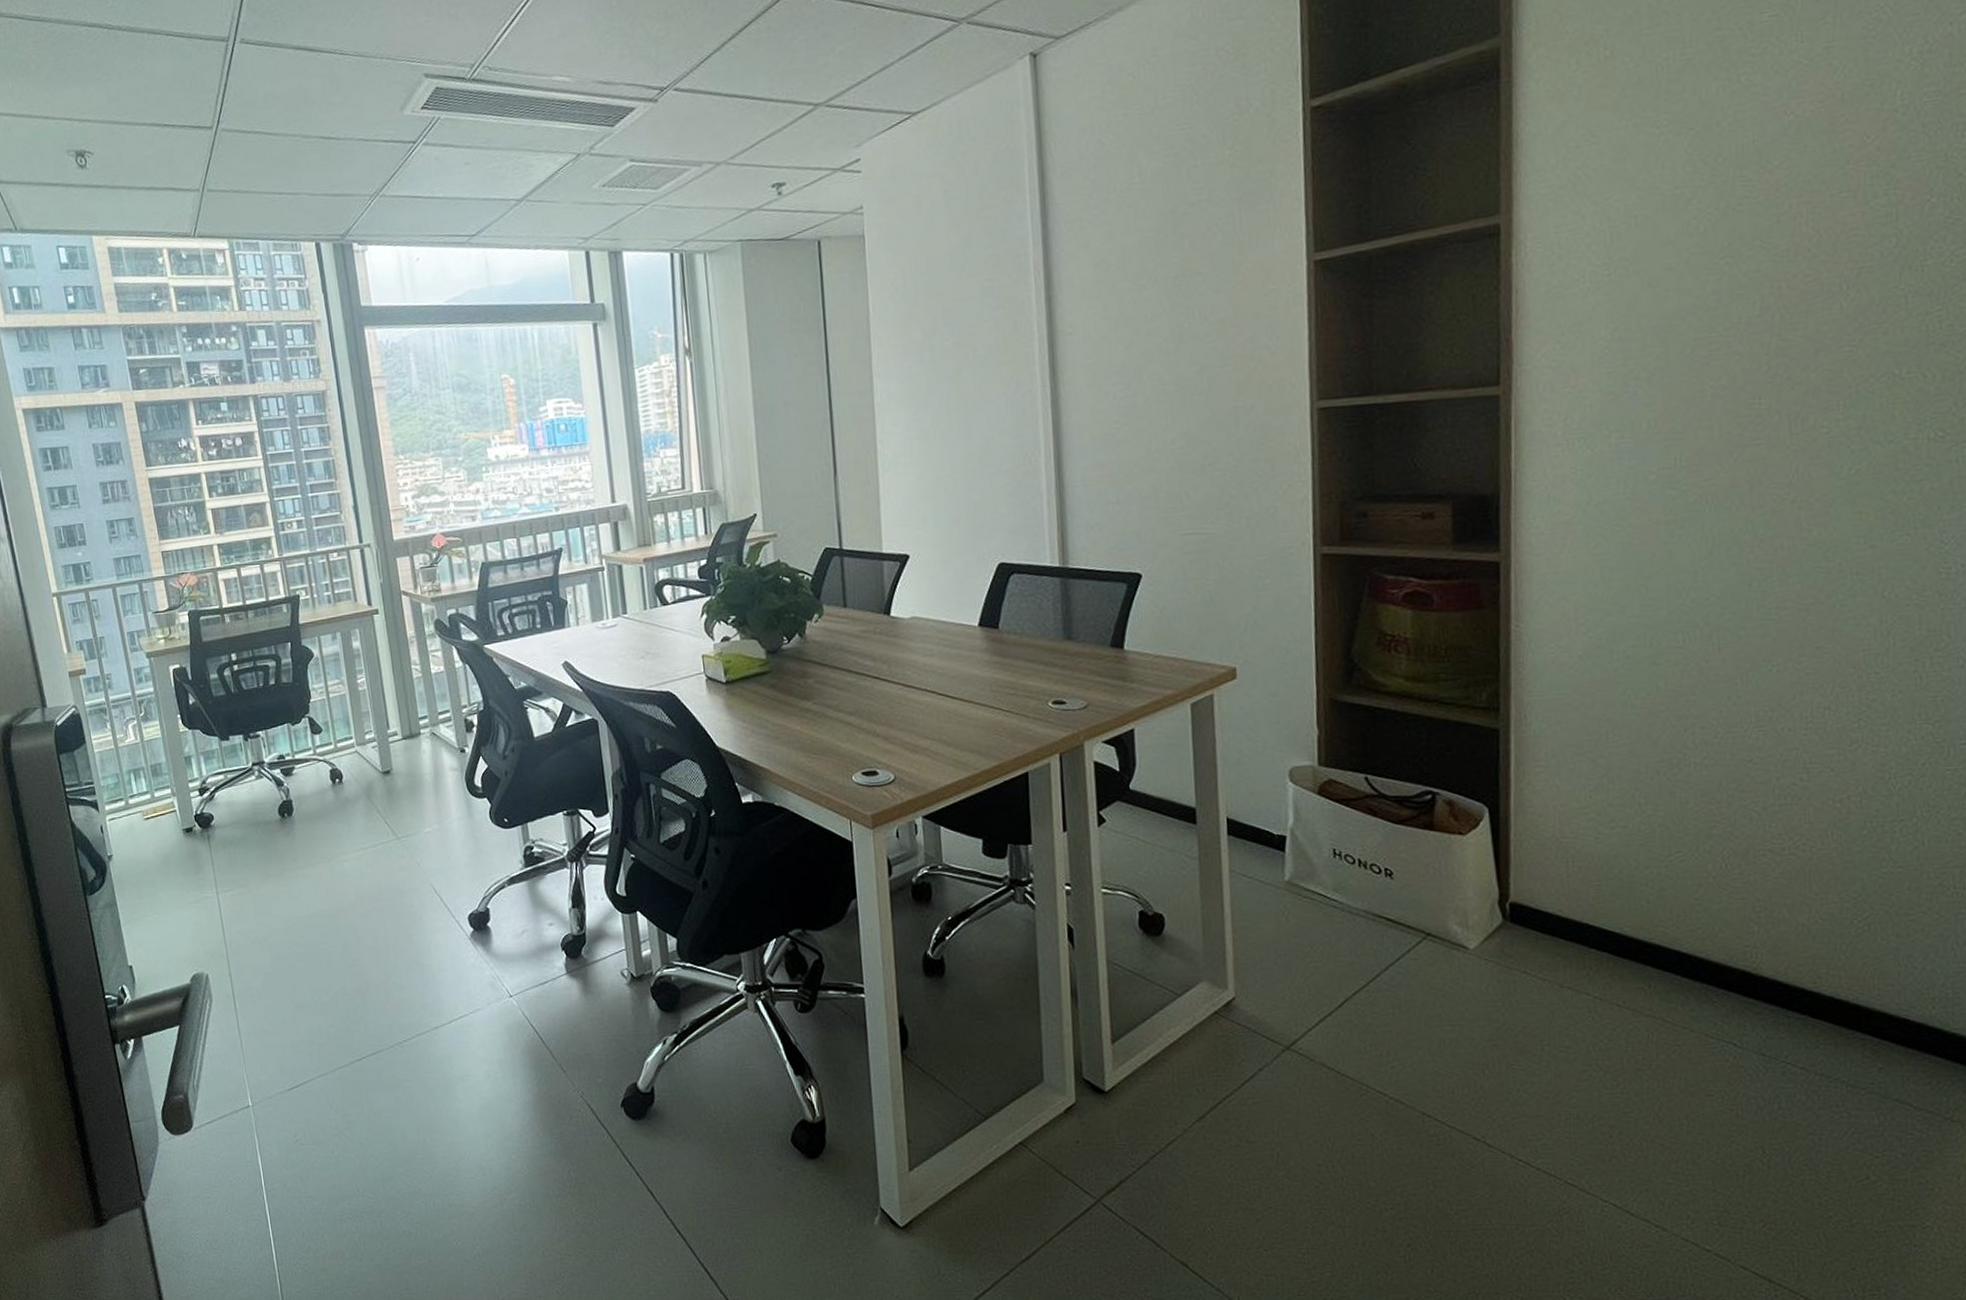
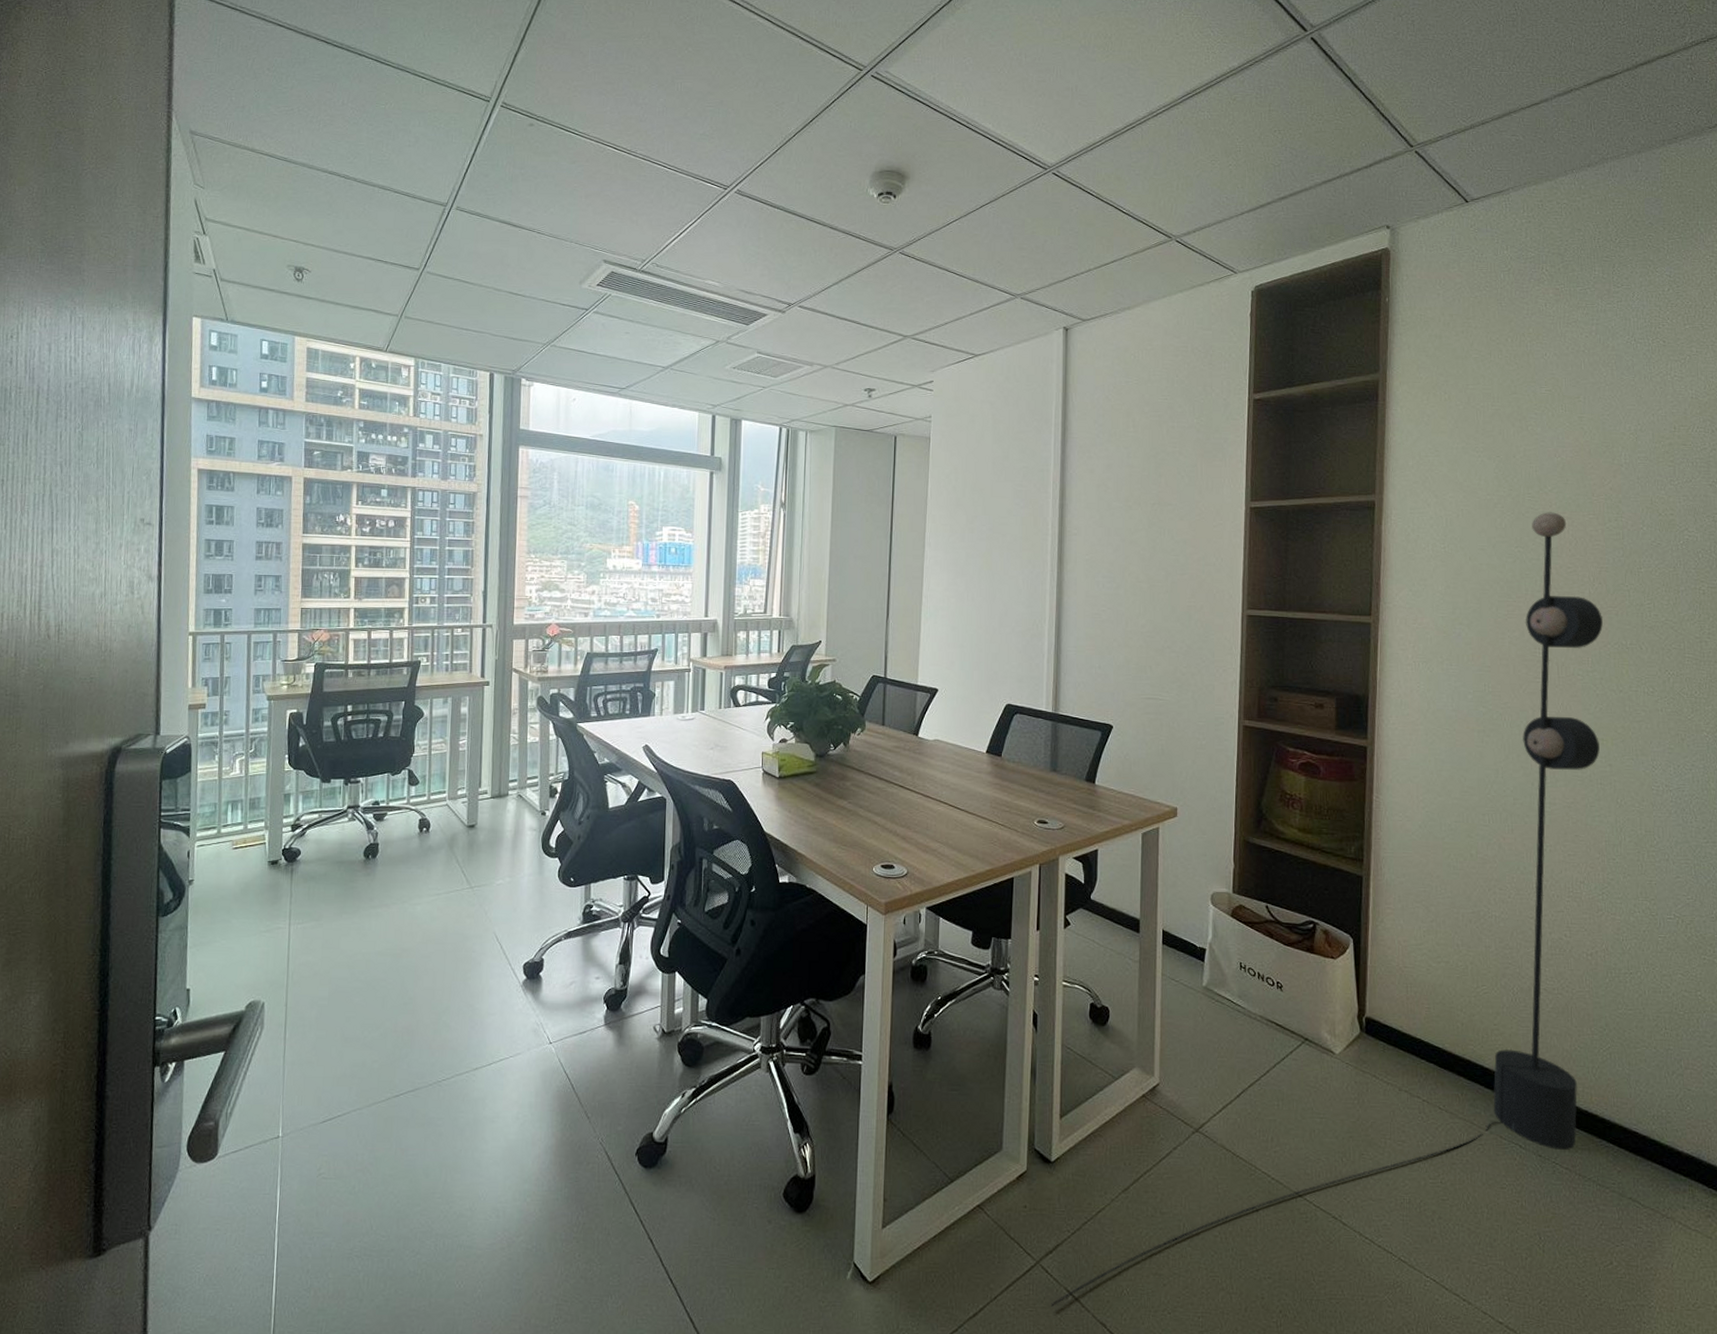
floor lamp: none [1118,197,1862,1247] -> present [1051,512,1603,1307]

